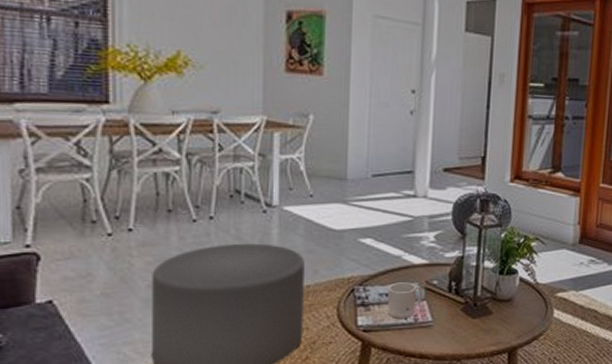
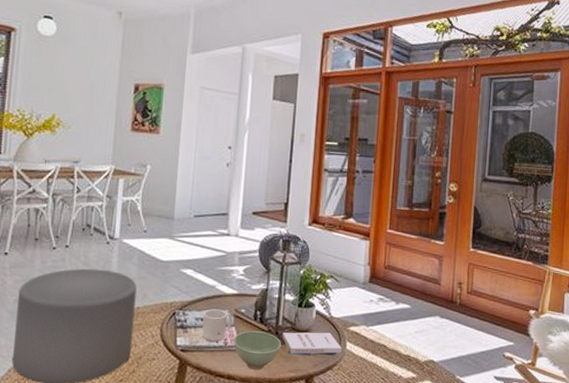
bowl: none [425,303,481,346] -> present [234,330,282,370]
books: none [480,300,549,328] -> present [281,332,342,359]

